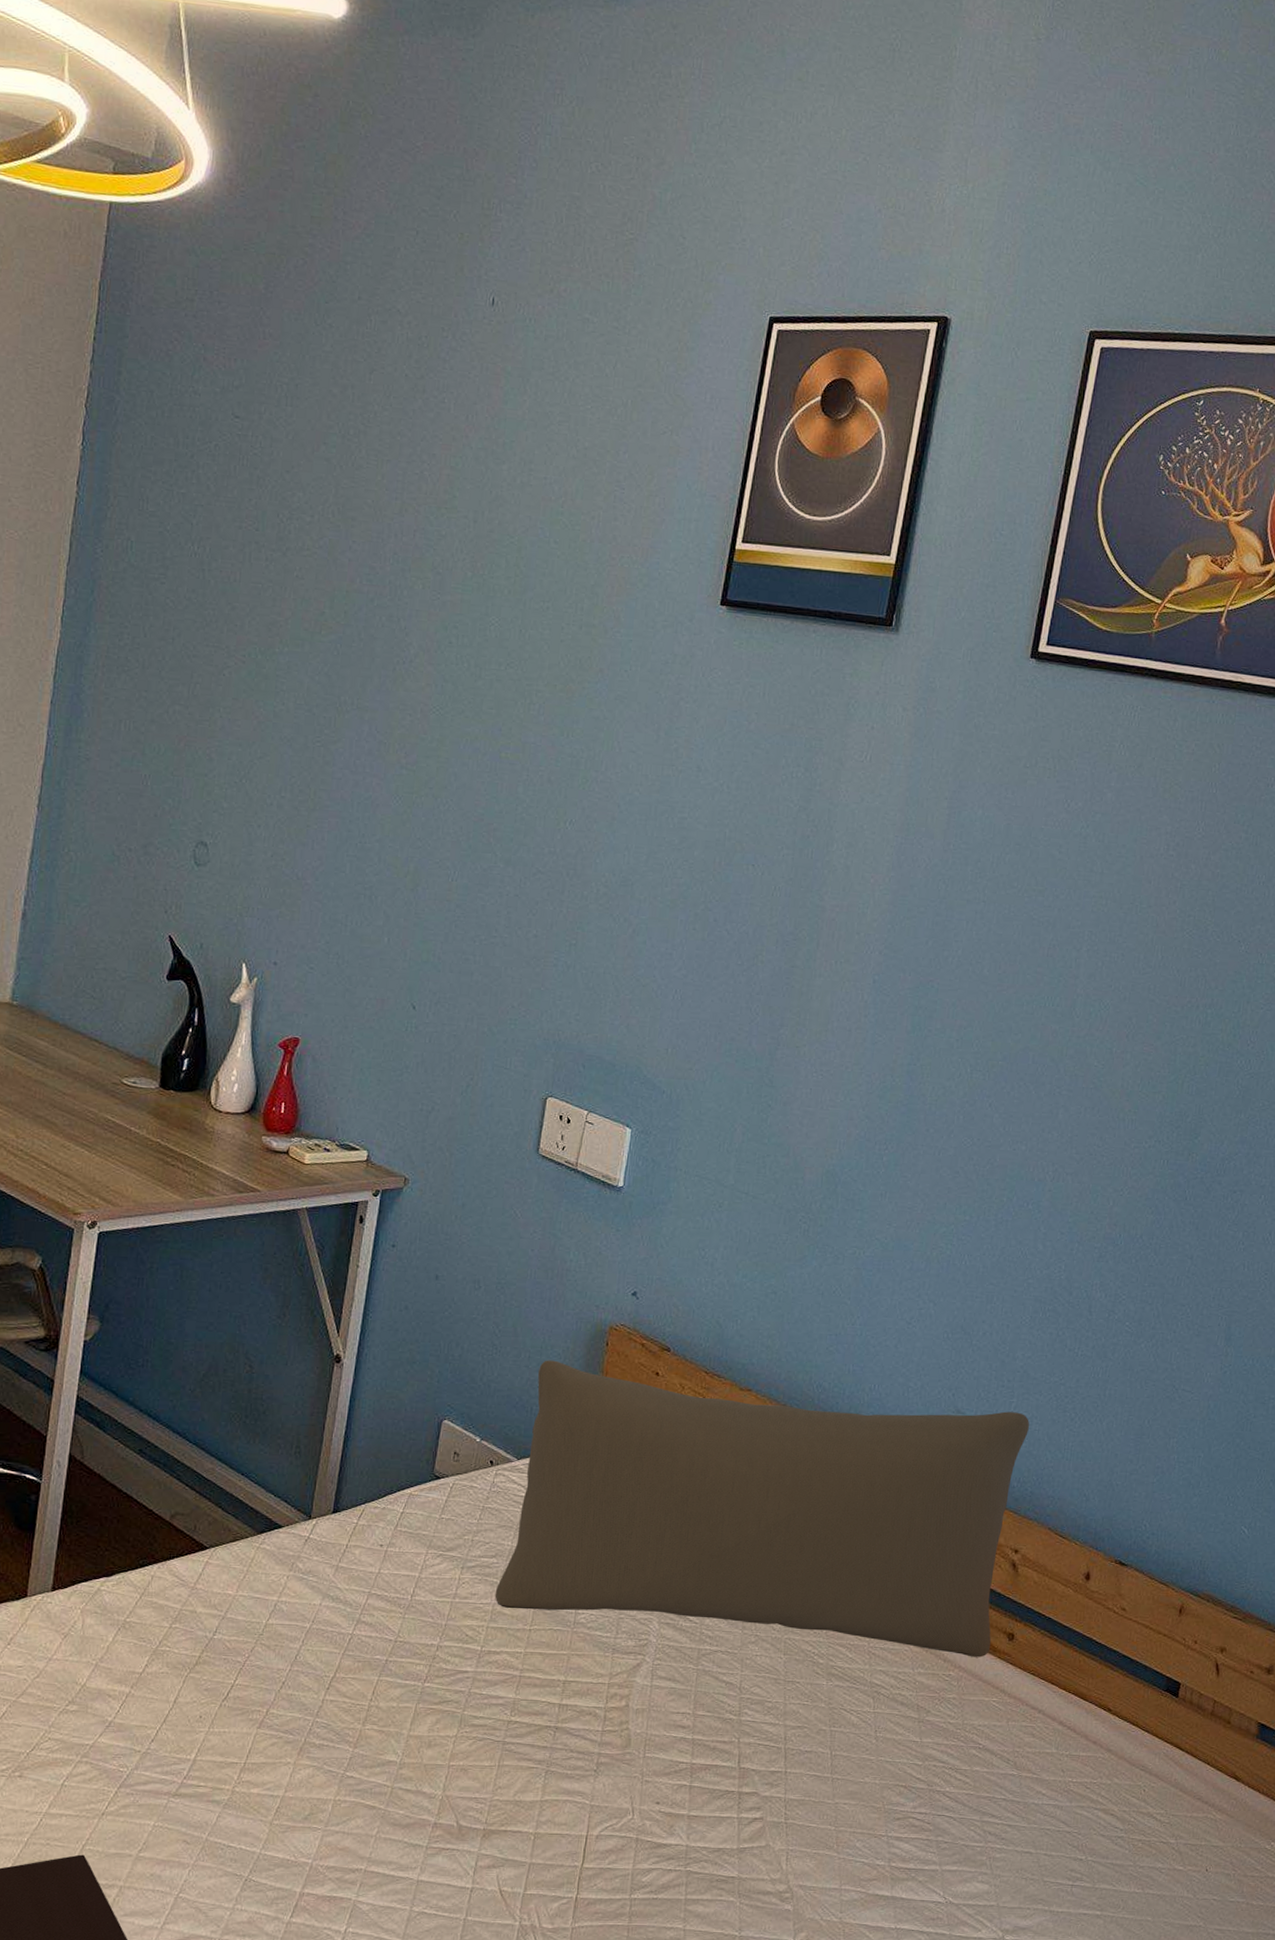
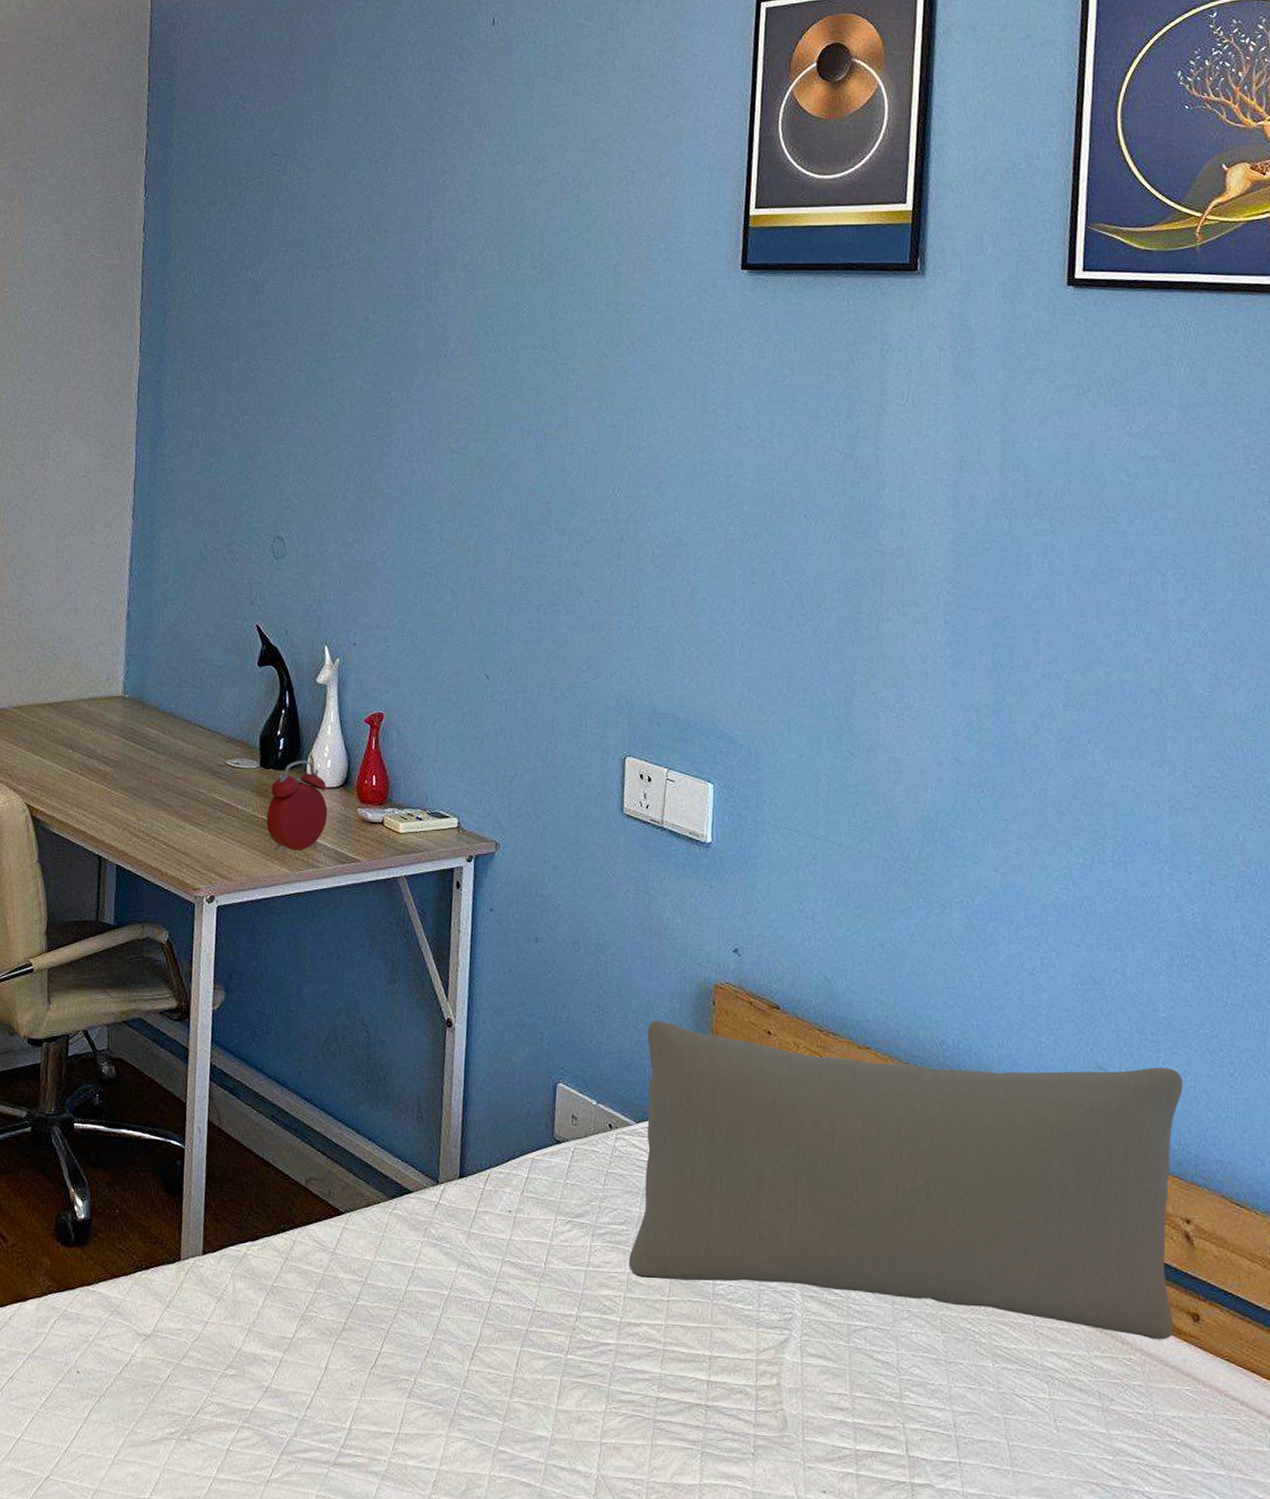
alarm clock: none [161,1082,230,1181] -> present [266,760,328,855]

